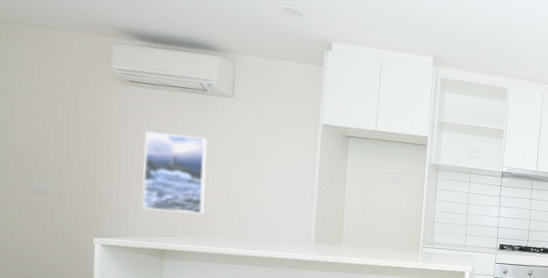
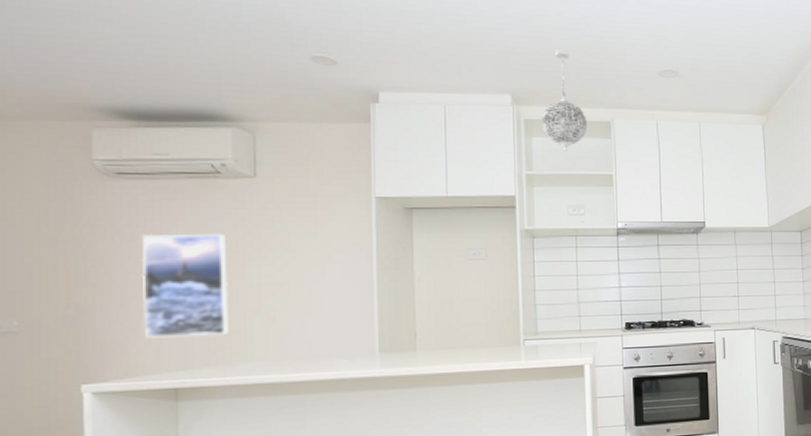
pendant light: none [453,25,490,107] -> present [541,49,588,151]

